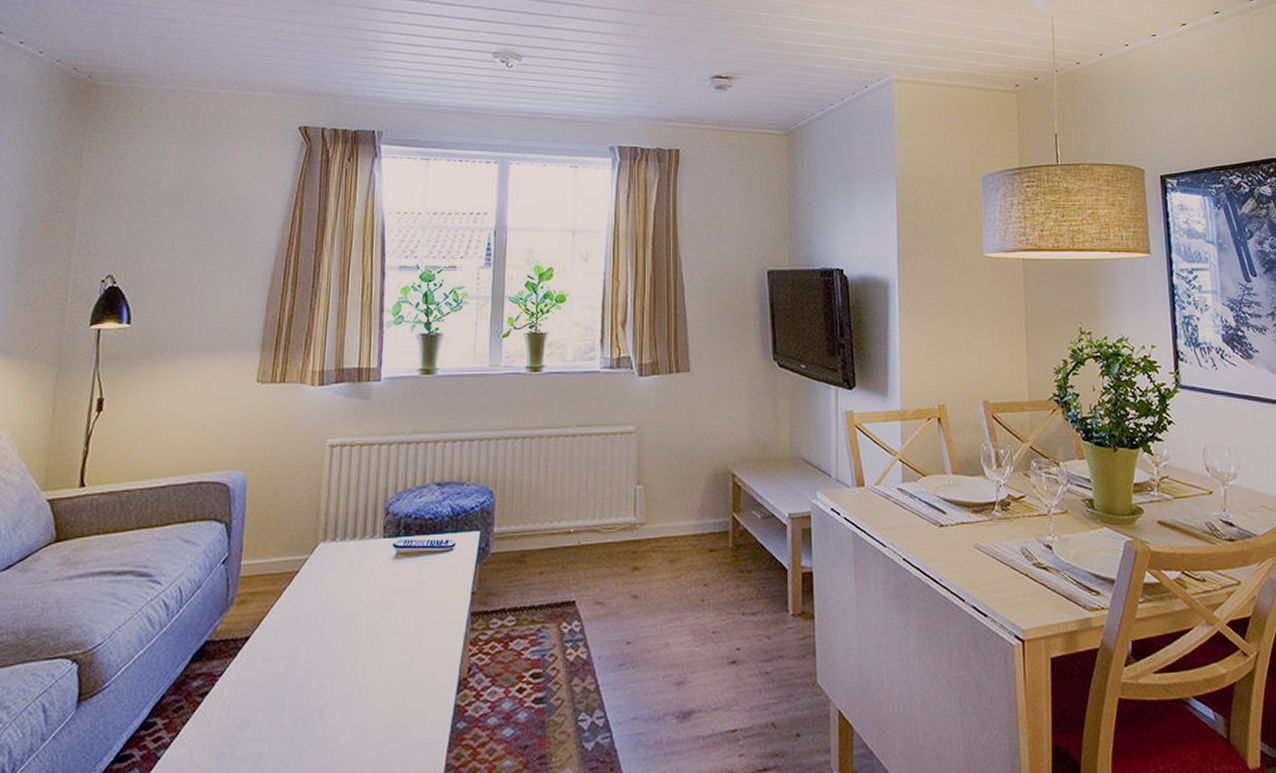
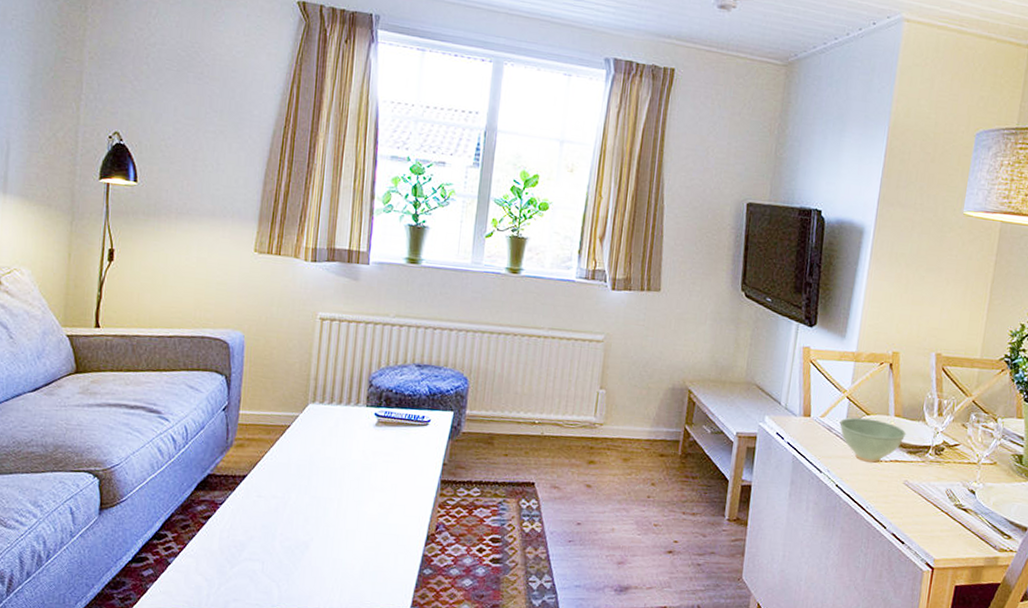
bowl: none [896,480,968,528] -> present [839,417,907,463]

